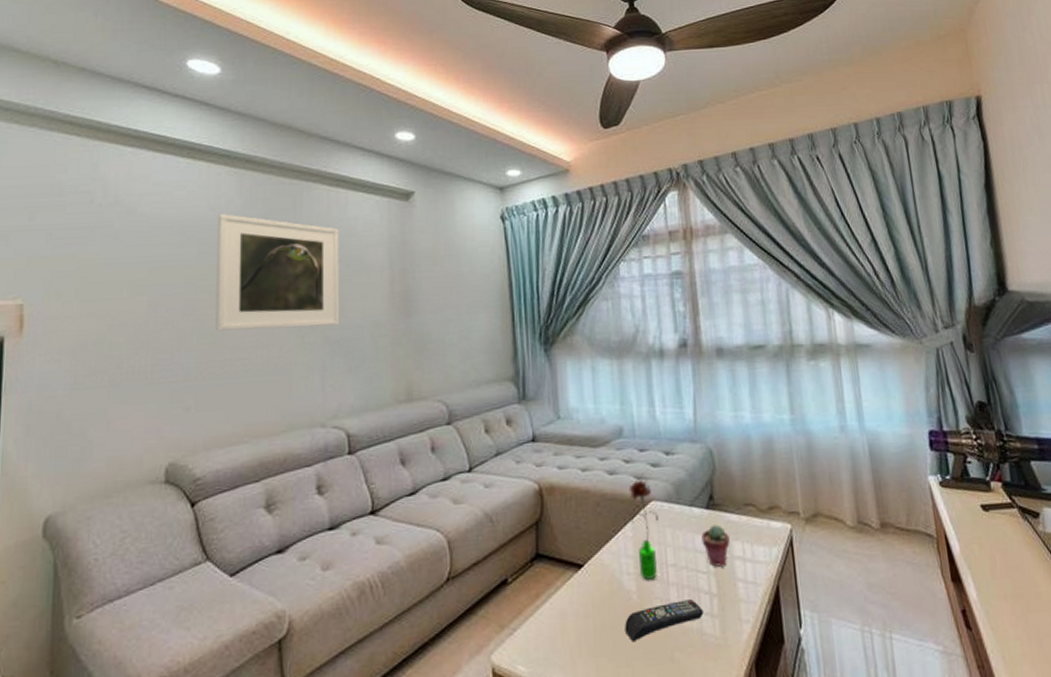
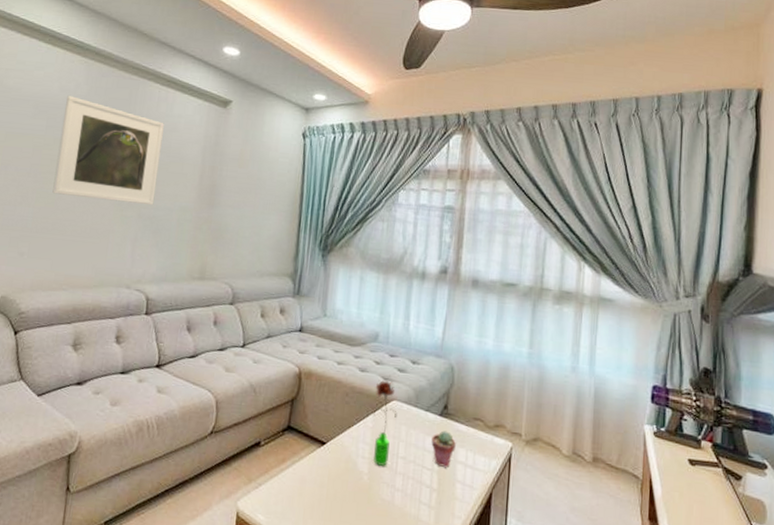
remote control: present [625,599,704,641] -> none [352,488,423,514]

